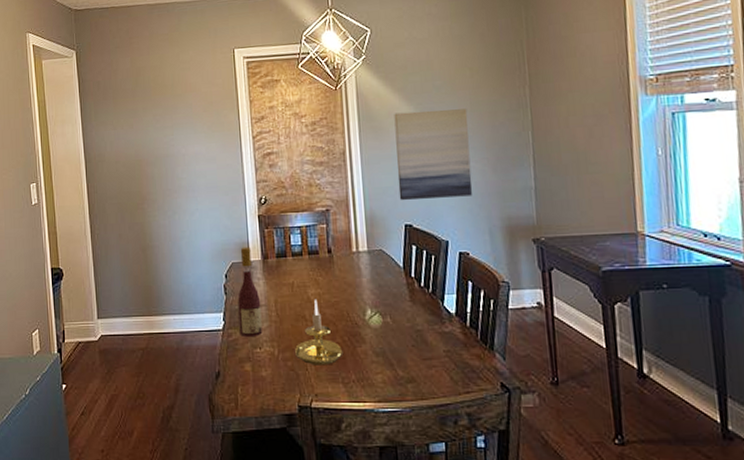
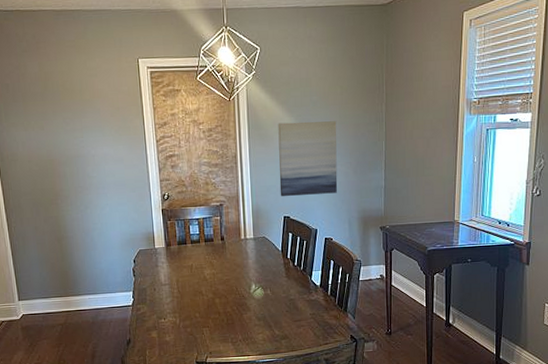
wine bottle: present [238,246,263,337] -> none [145,236,166,310]
candle holder: present [295,300,343,365] -> none [193,278,233,330]

